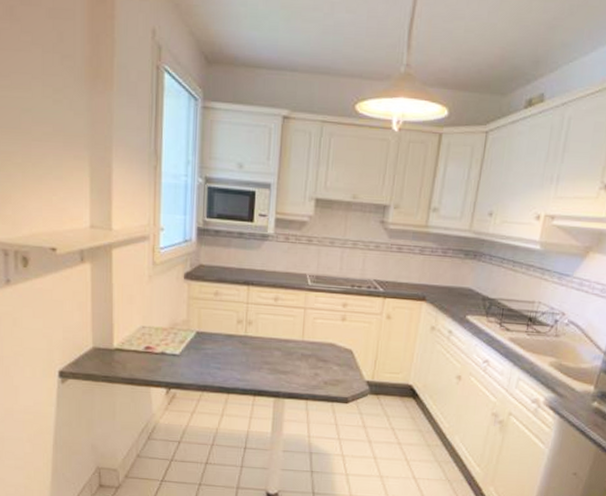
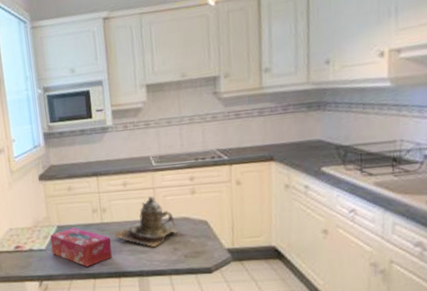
tissue box: none [186,336,252,380] -> present [50,227,112,267]
teapot: none [256,315,322,369] -> present [114,196,178,247]

